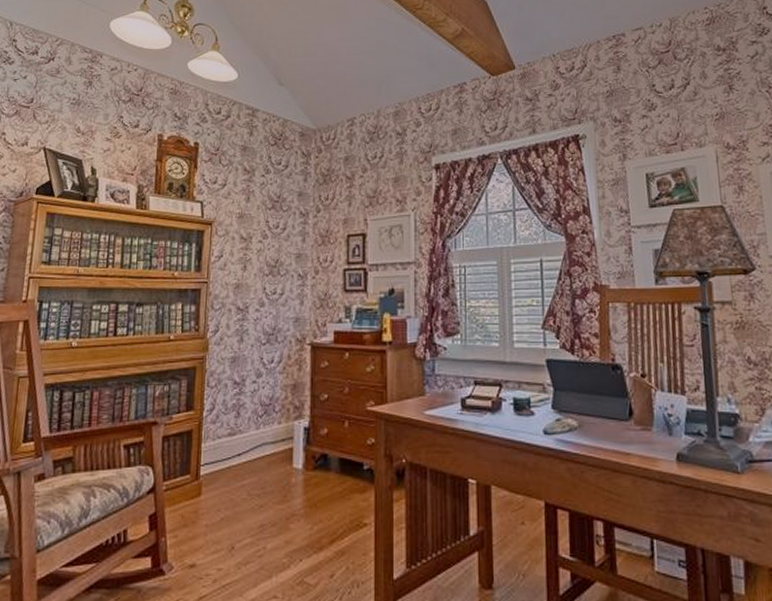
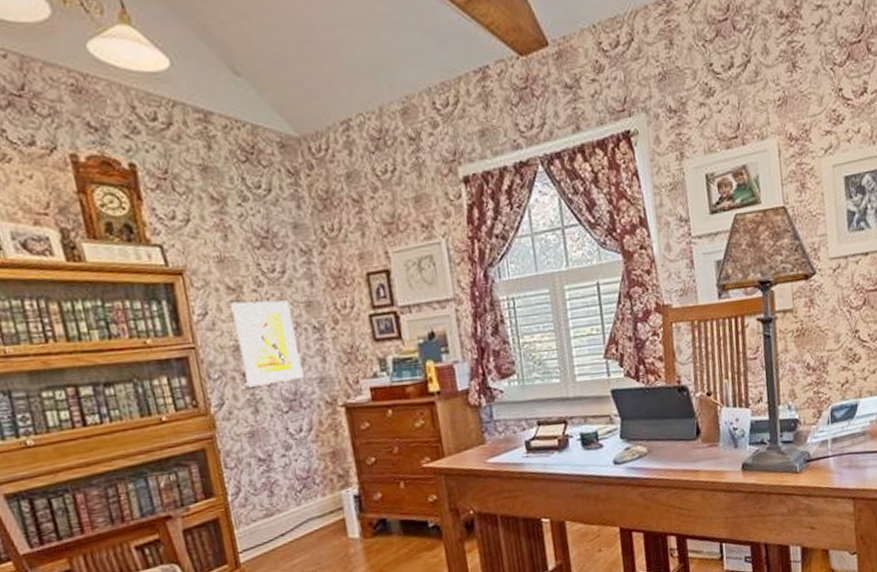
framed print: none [239,249,284,319] -> present [231,300,304,387]

